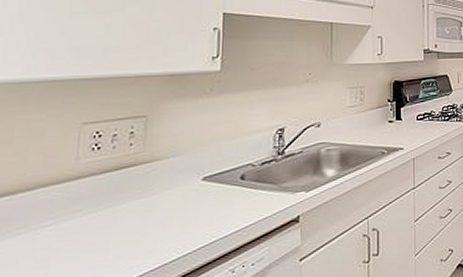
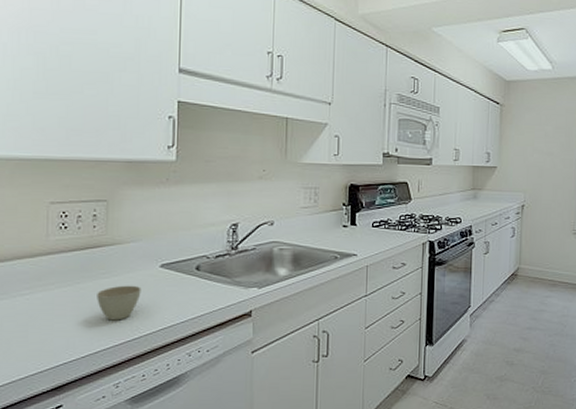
cup: none [131,202,181,244] -> present [97,285,141,321]

